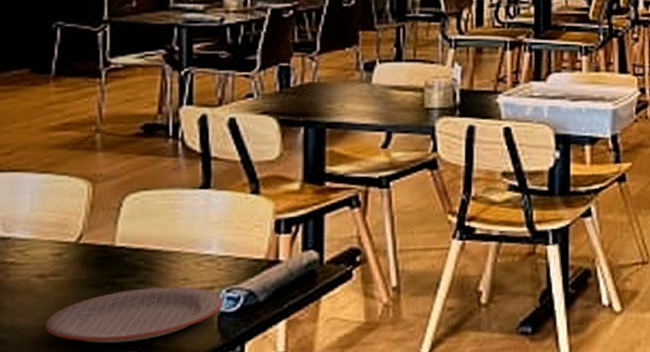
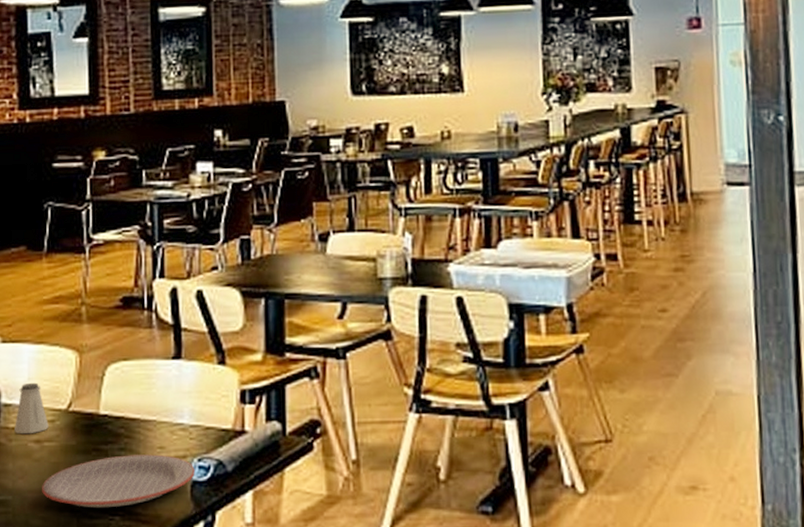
saltshaker: none [14,214,55,269] -> present [15,382,49,435]

